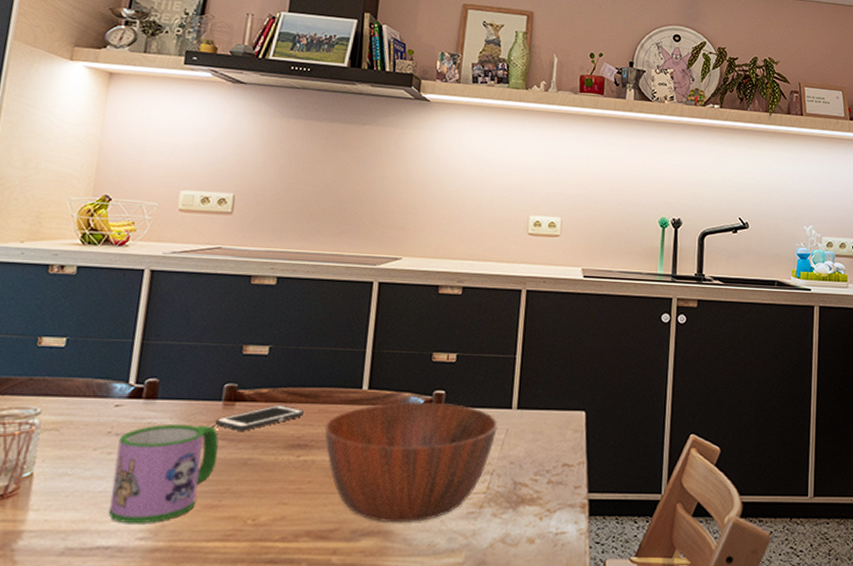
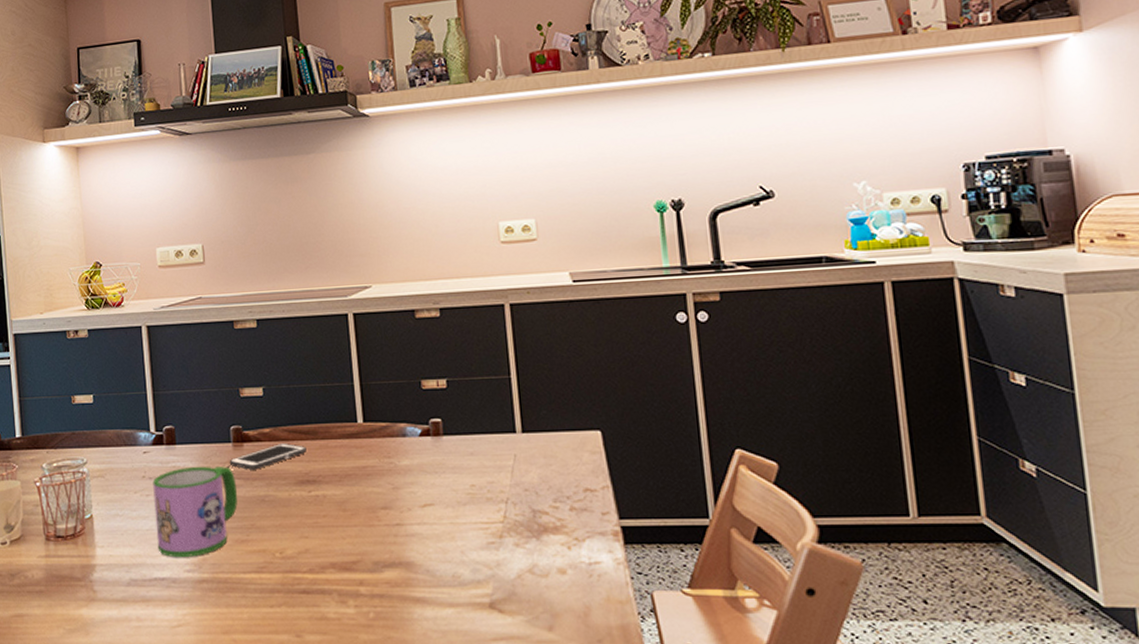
bowl: present [324,401,498,522] -> none [328,430,504,553]

